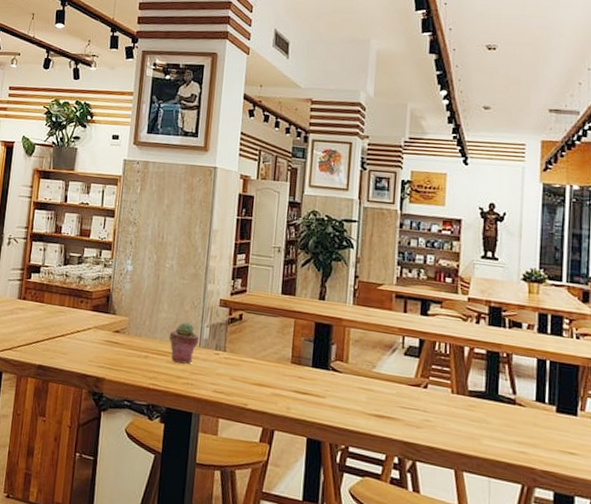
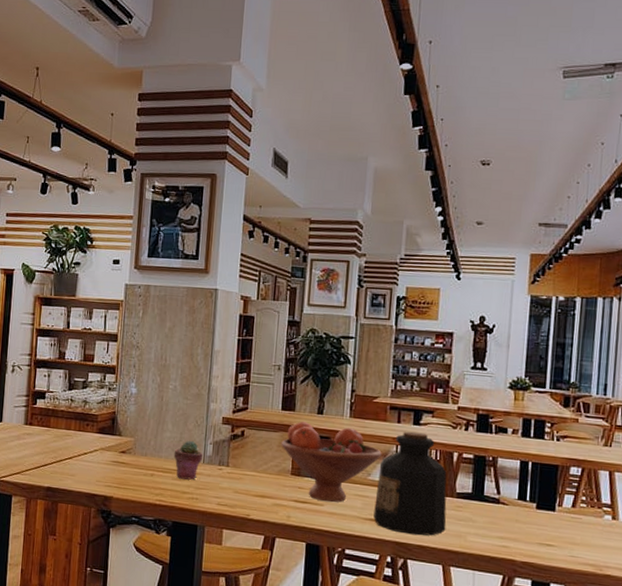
fruit bowl: none [280,307,387,395] -> present [281,421,382,502]
bottle: none [379,321,458,437] -> present [373,431,447,536]

